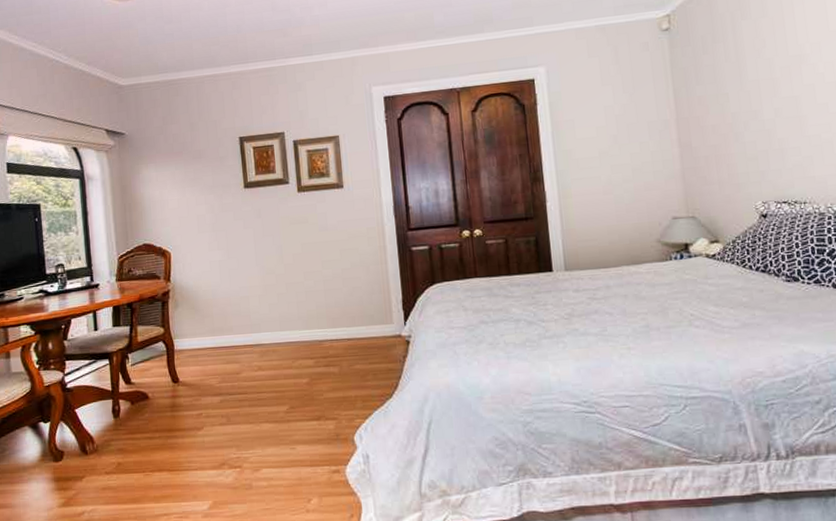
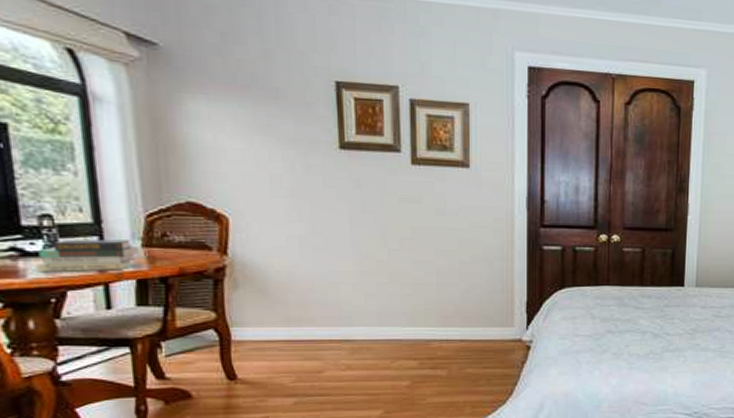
books: none [54,277,114,307] -> present [35,239,139,273]

